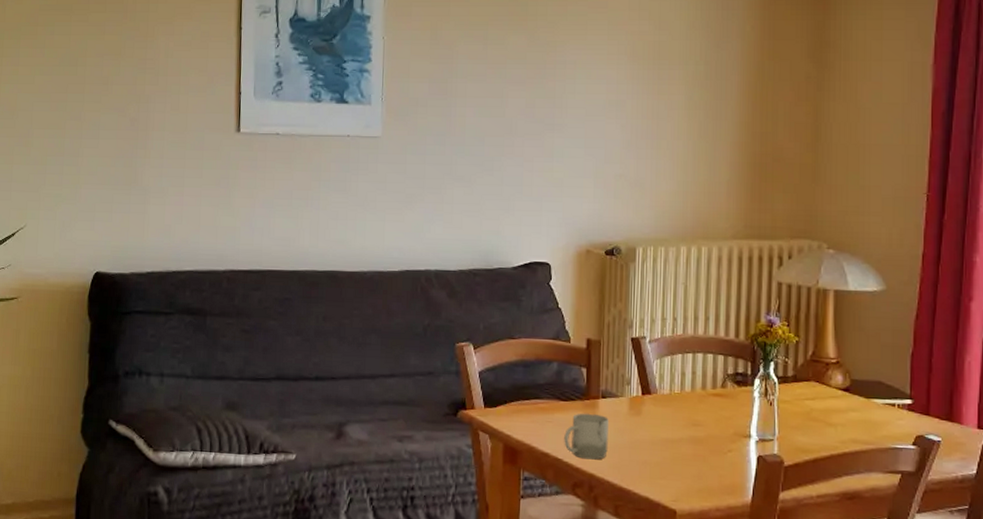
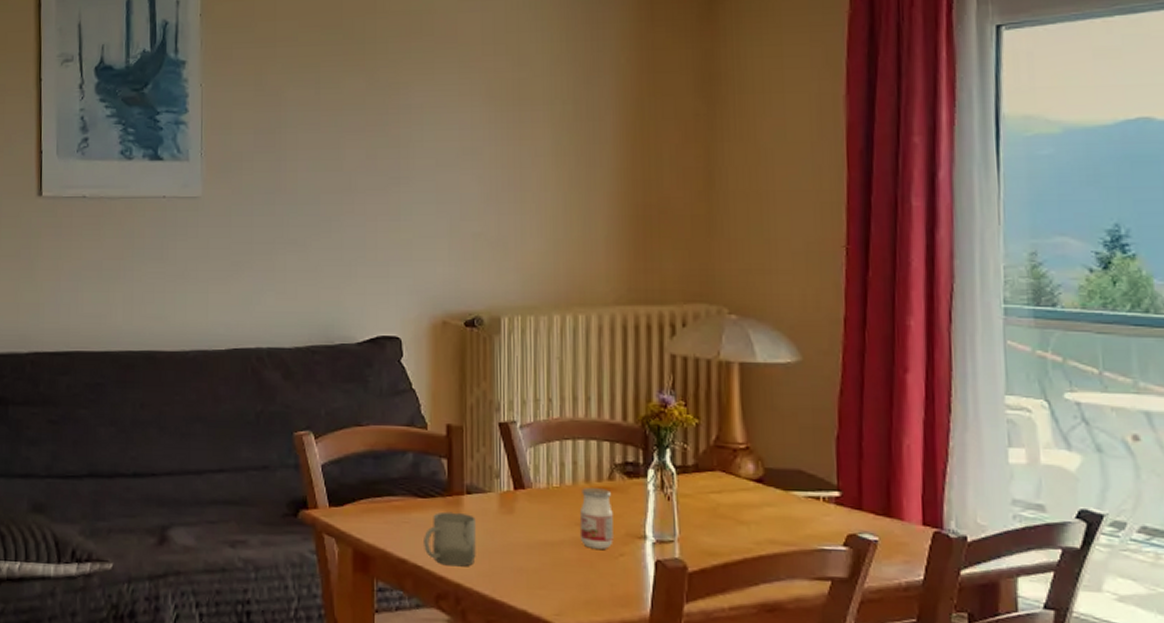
jam: none [695,394,724,446] -> present [579,488,614,549]

